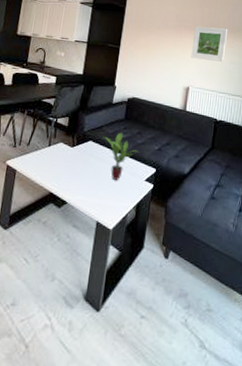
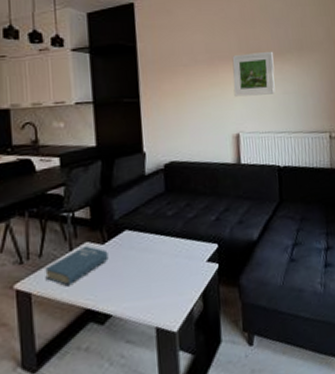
book: none [28,145,75,172] -> present [45,245,109,287]
potted plant: present [103,132,140,180] -> none [141,209,193,271]

